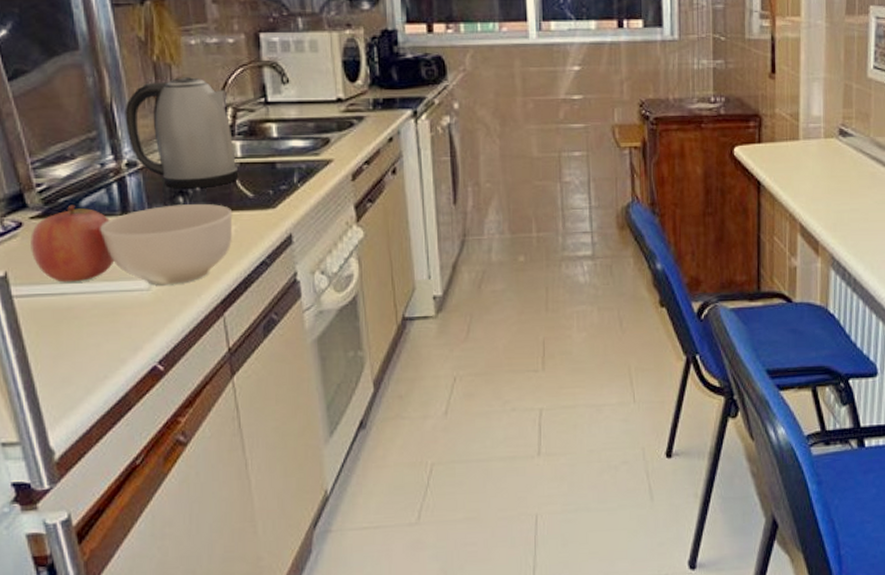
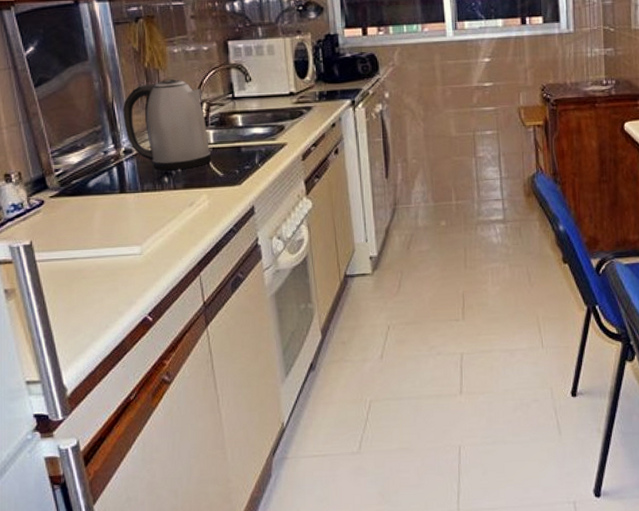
fruit: present [30,204,115,283] -> none [50,185,115,249]
bowl: present [100,204,233,285] -> none [103,182,207,250]

